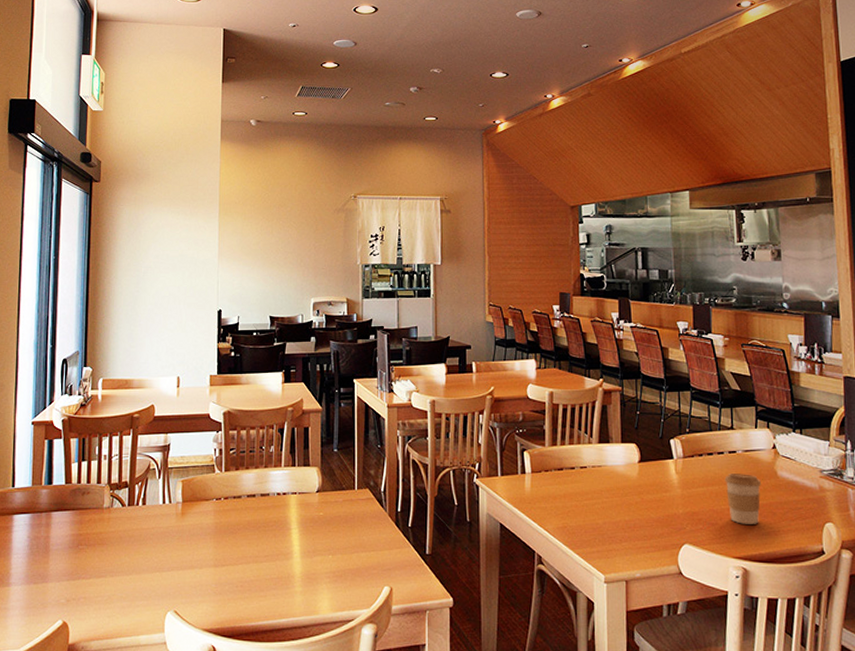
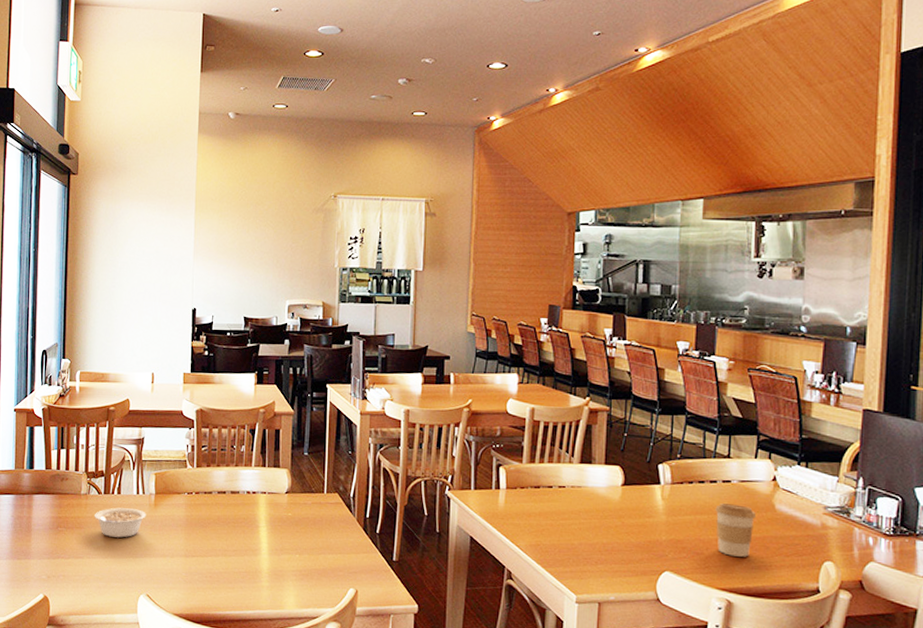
legume: none [117,519,173,552] -> present [94,507,147,538]

